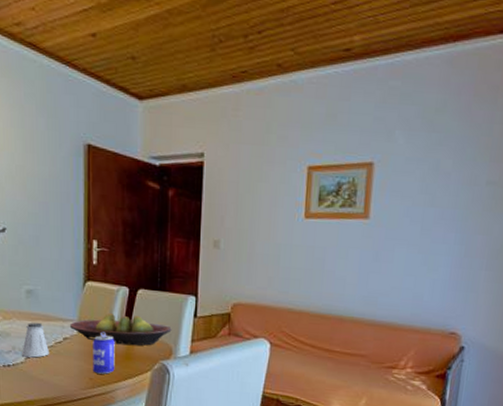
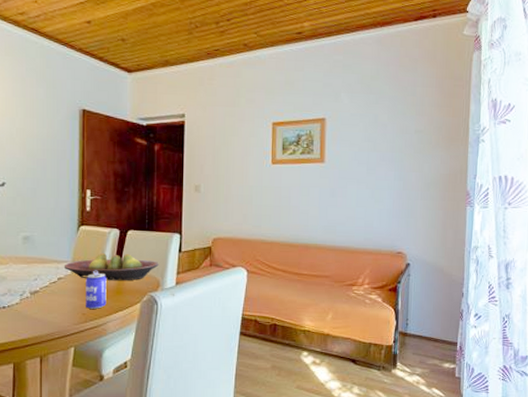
saltshaker: present [21,323,49,358] -> none [16,266,44,298]

